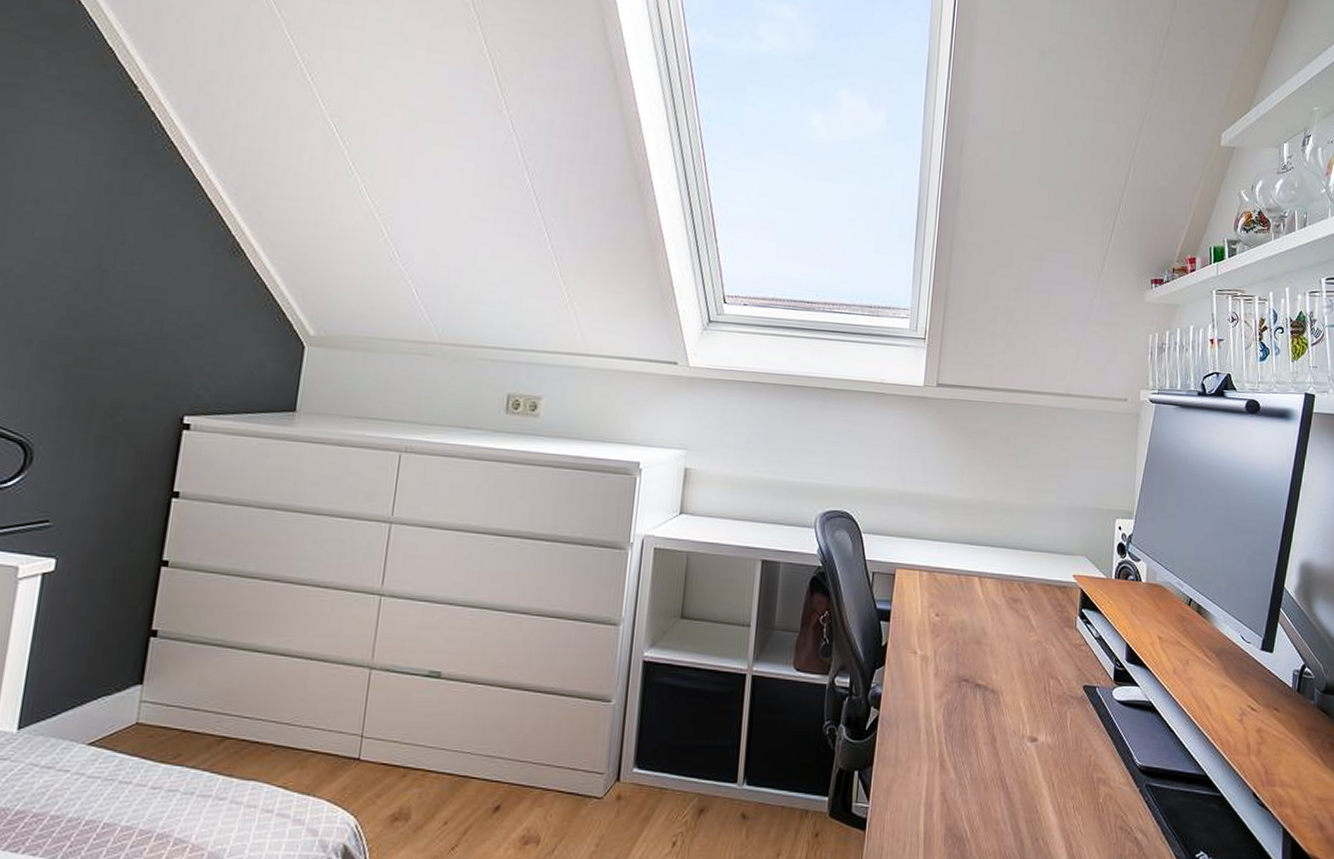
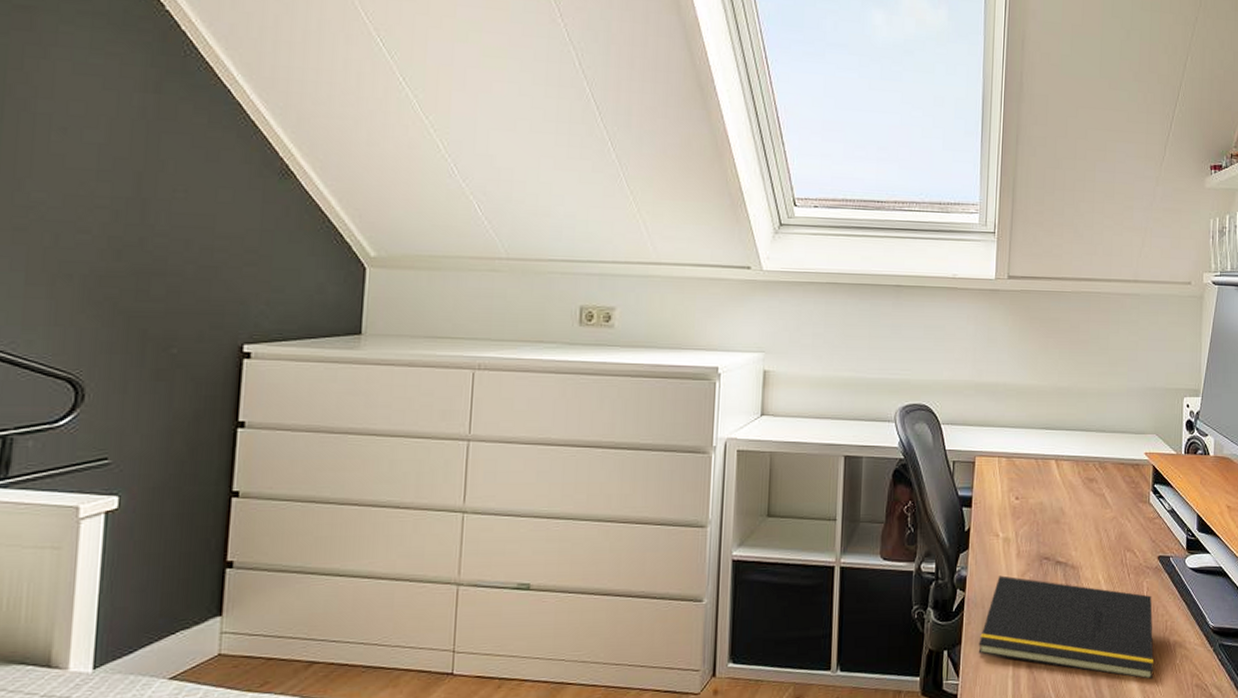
notepad: none [890,695,1076,817] -> present [978,575,1154,679]

